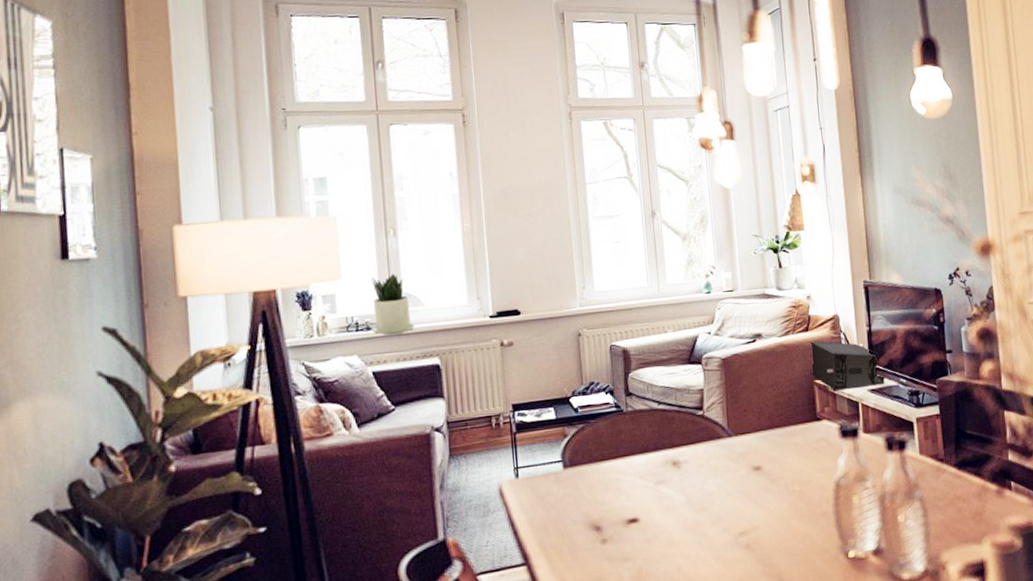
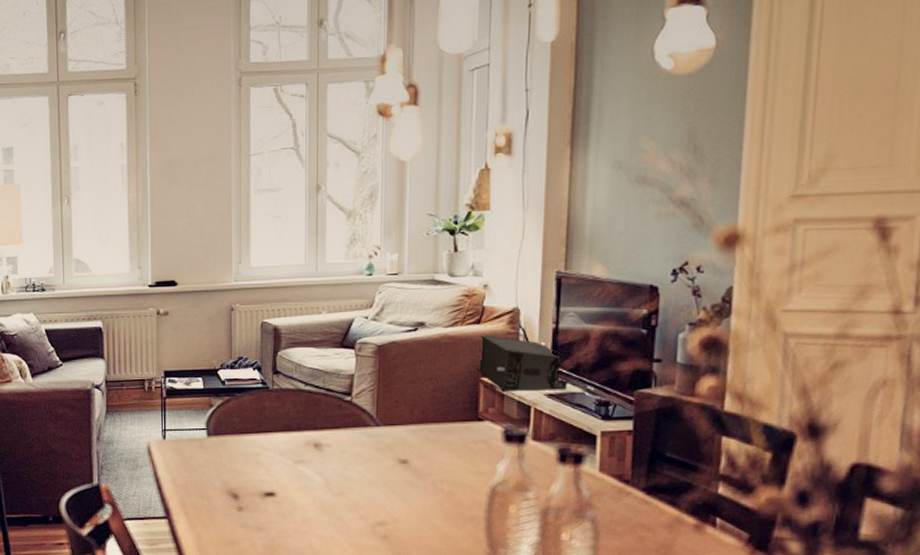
planter: present [371,273,415,335] -> none [46,239,82,296]

